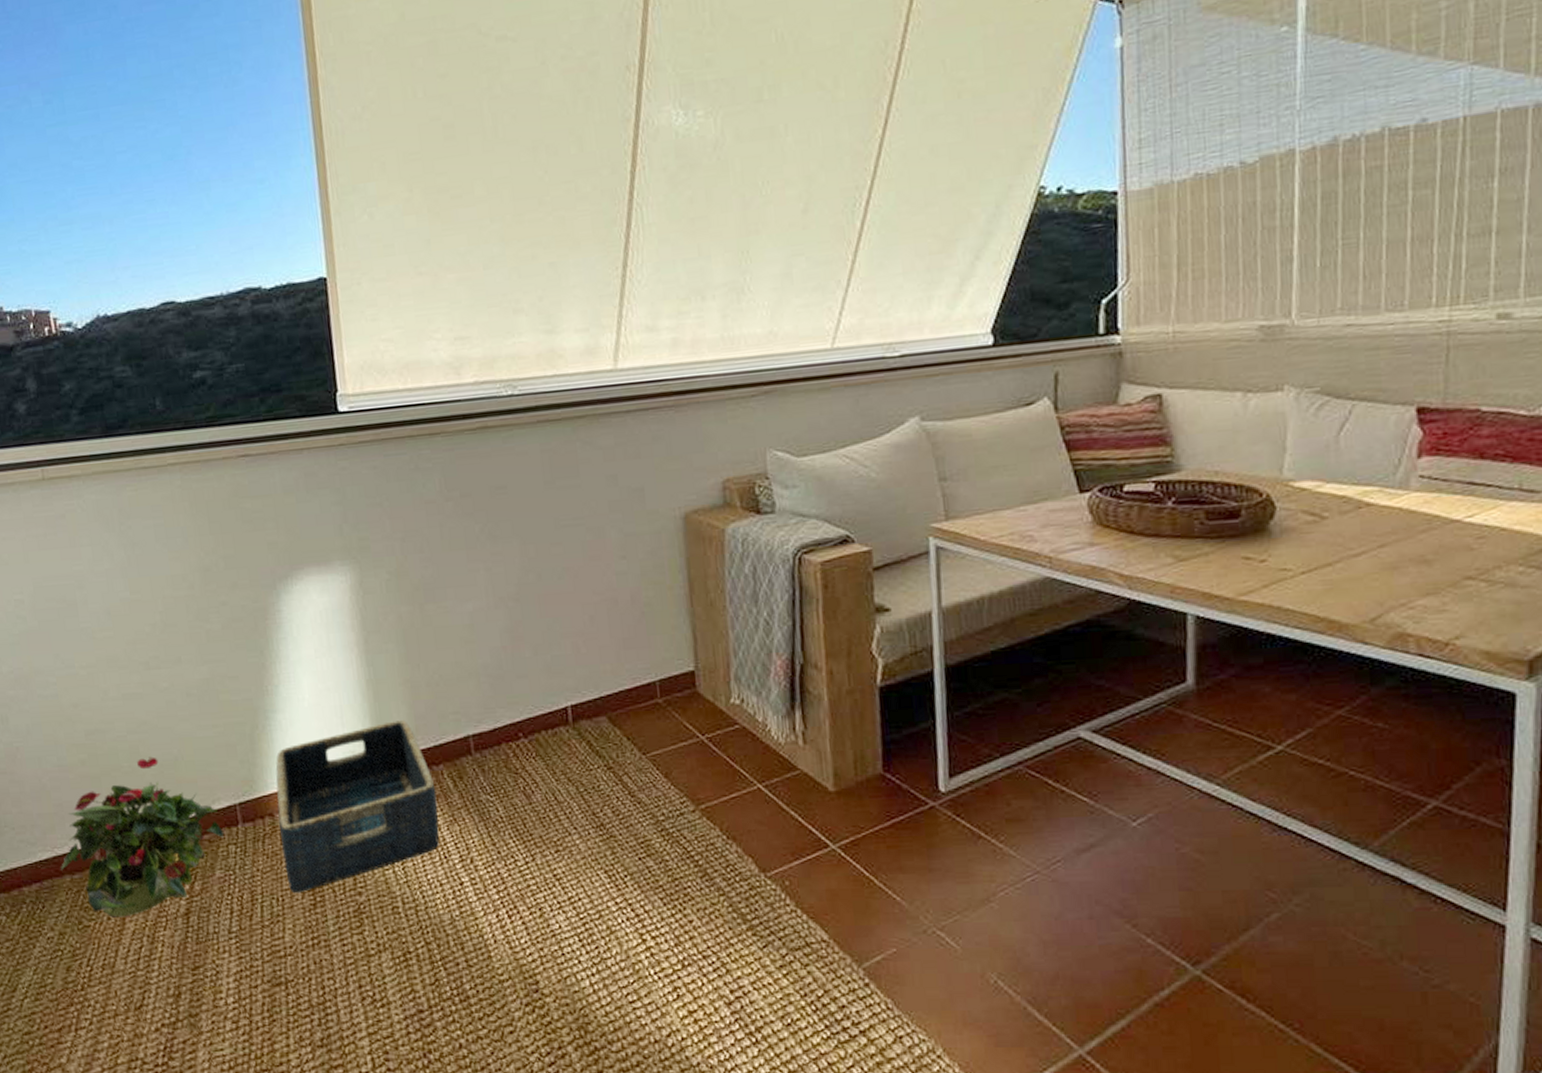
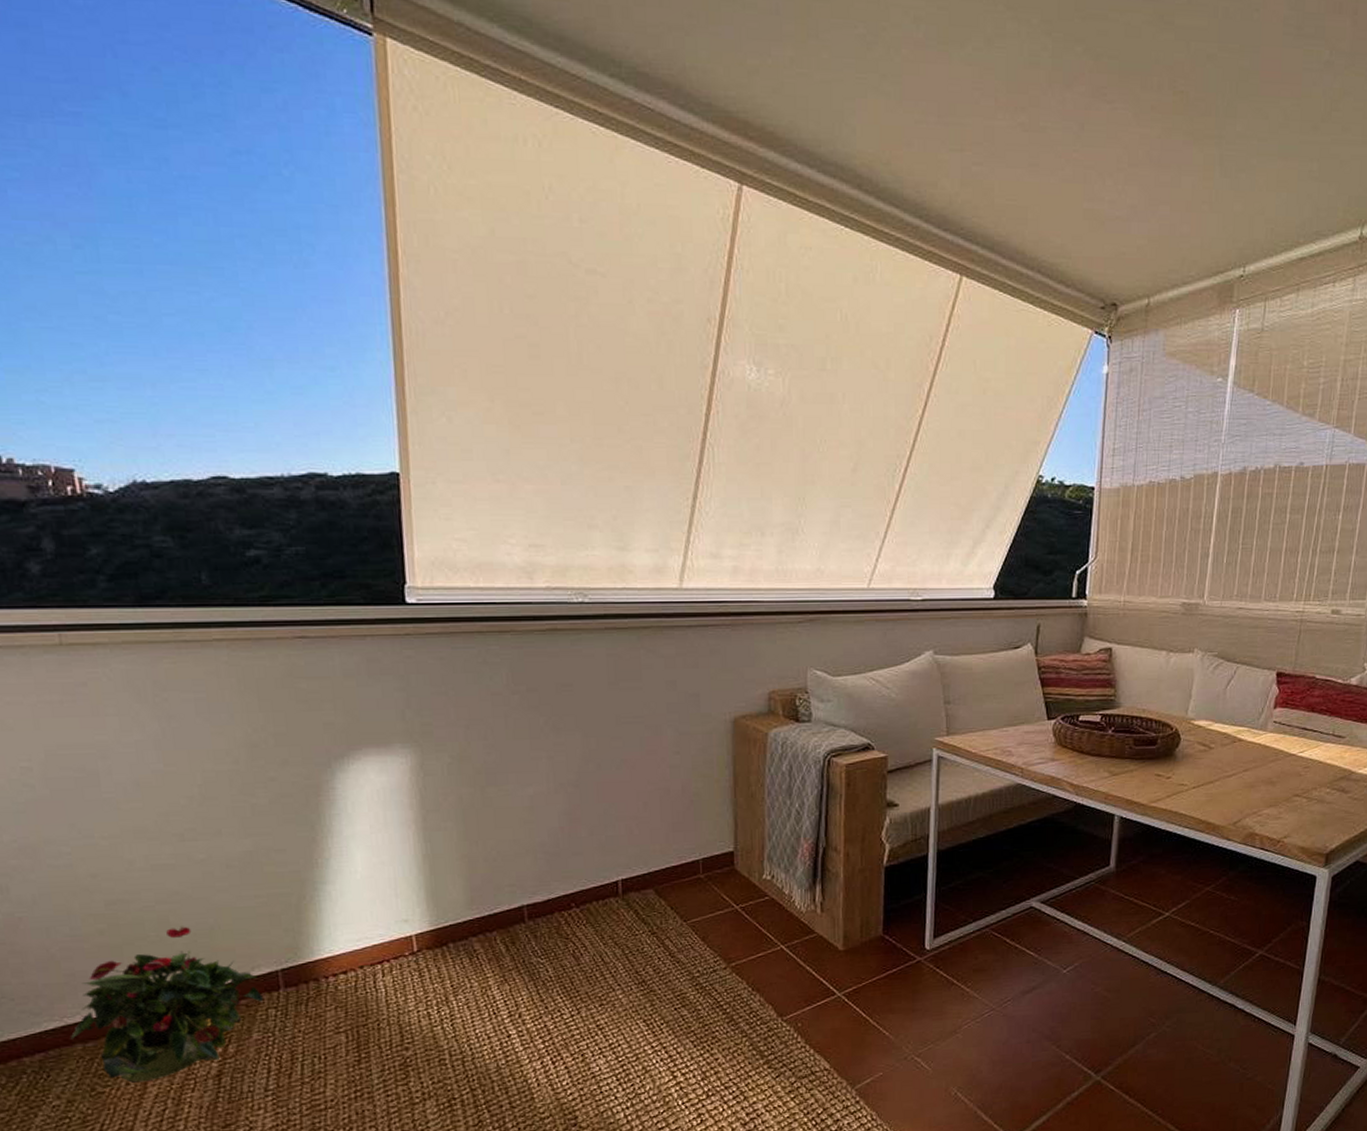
basket: present [275,720,439,894] -> none [322,892,490,1052]

